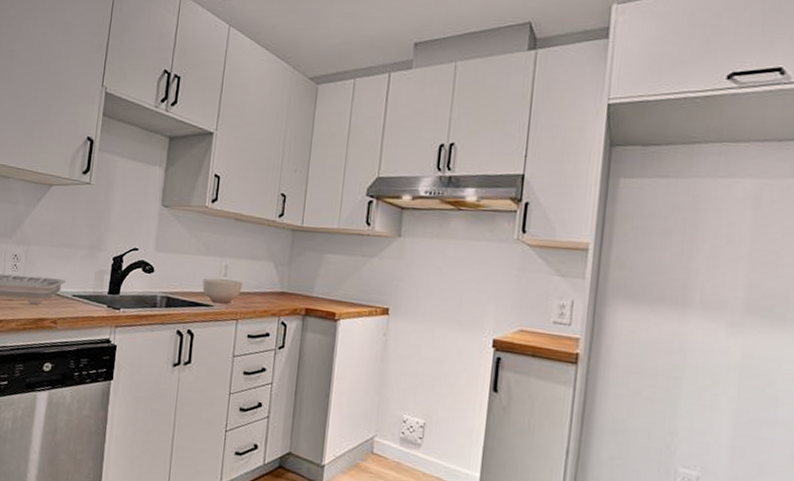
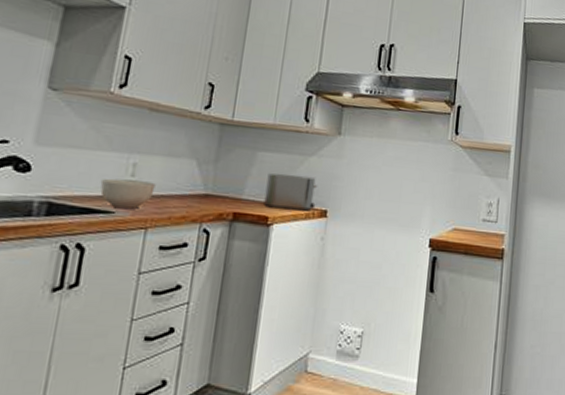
toaster: none [331,274,379,309] -> present [264,173,317,211]

